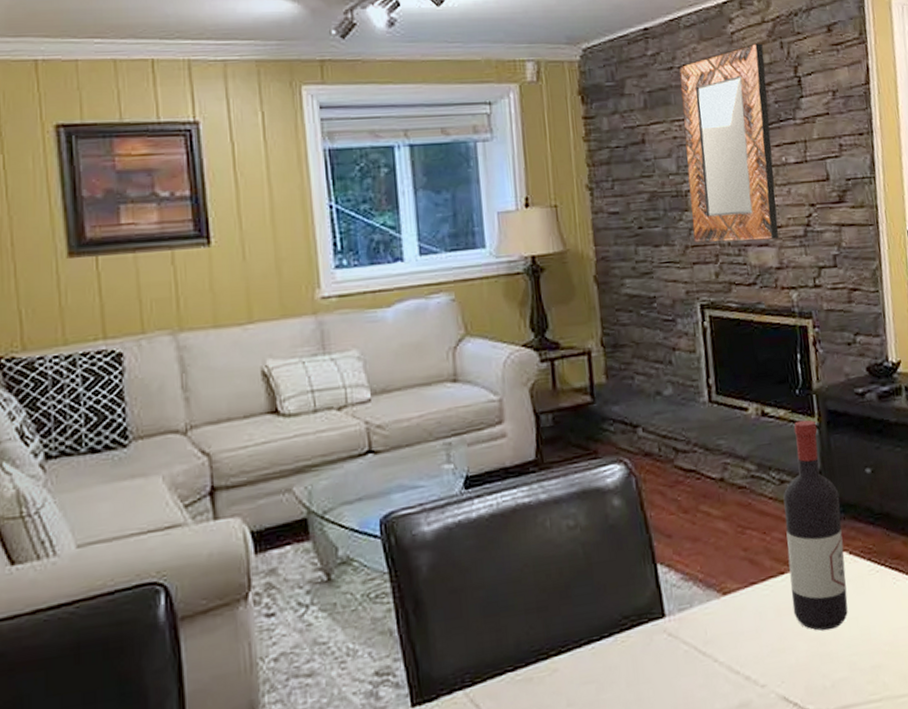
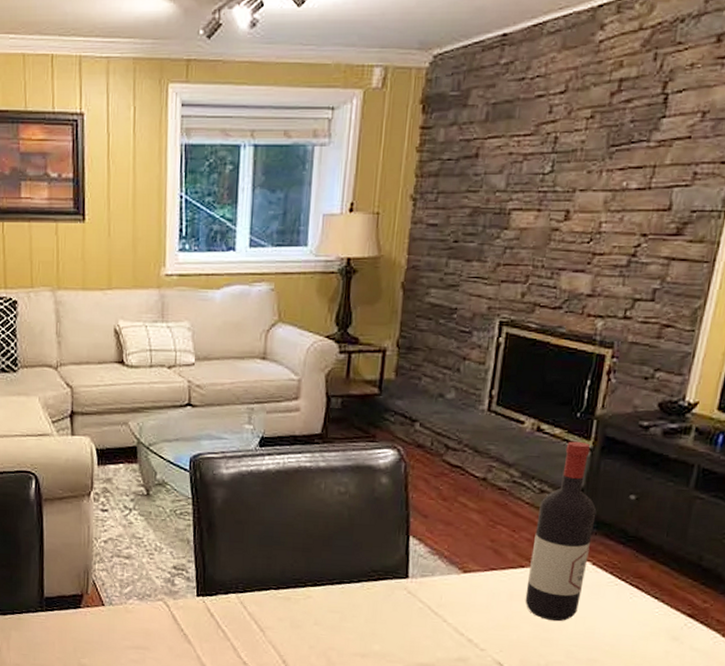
home mirror: present [679,43,779,243] -> none [507,54,633,266]

